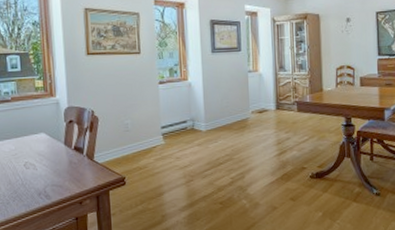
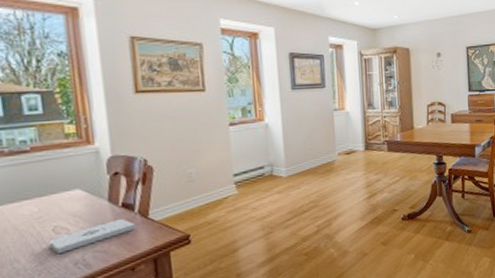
notepad: none [21,160,84,184] -> present [48,219,136,253]

